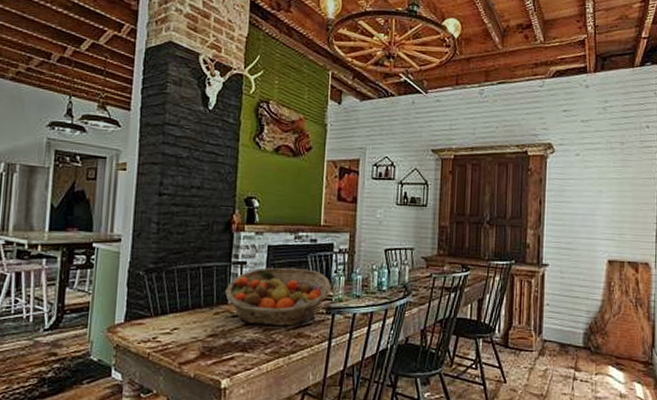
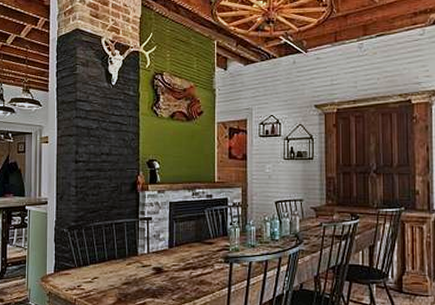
fruit basket: present [224,268,331,326] -> none [134,222,227,274]

